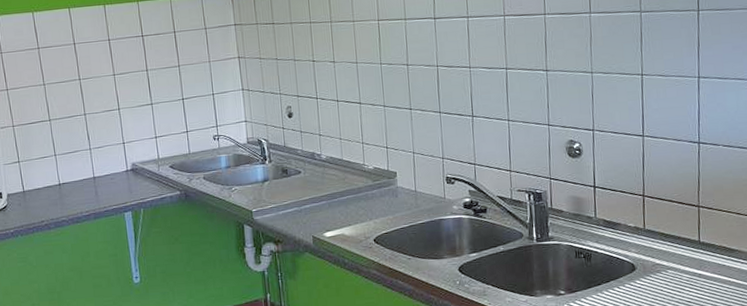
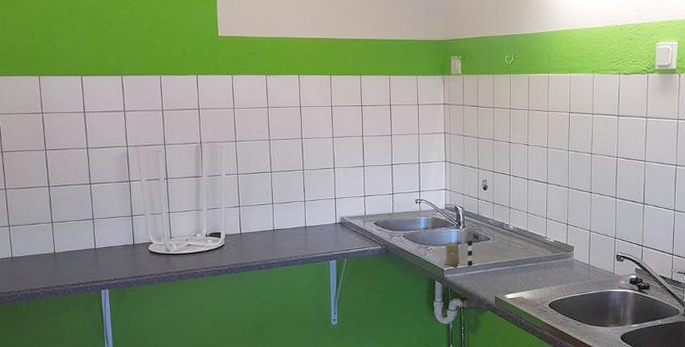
coral: none [252,176,284,209] -> present [444,240,473,268]

